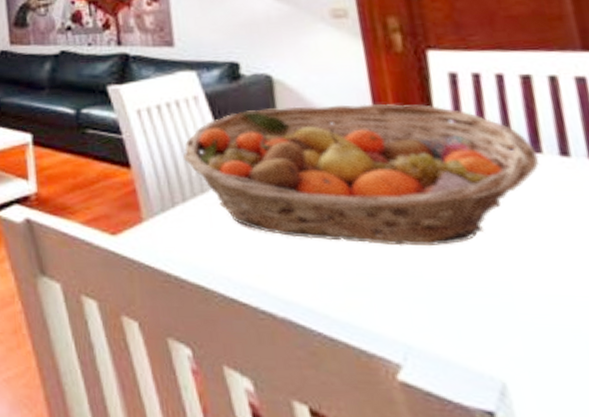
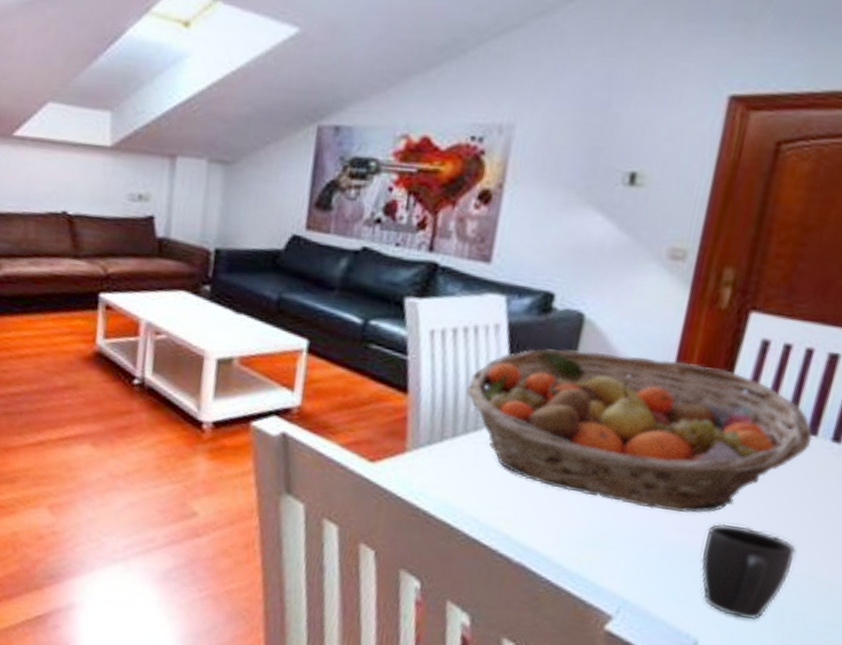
mug: none [467,252,576,353] -> present [700,523,796,620]

